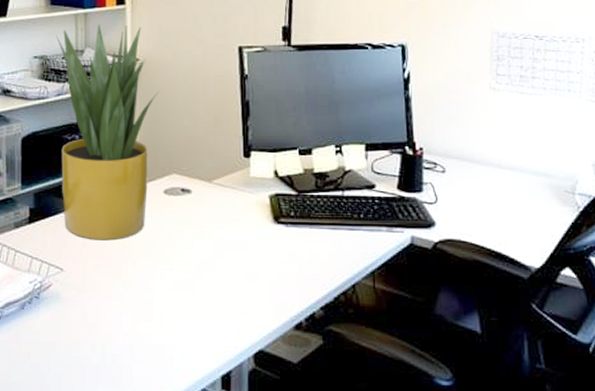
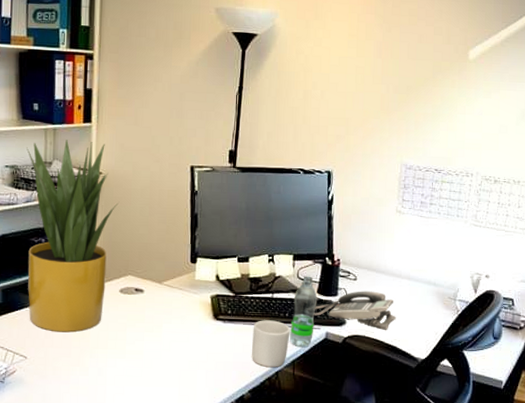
mug: none [321,222,367,279] -> present [252,320,290,367]
bottle: none [367,169,398,255] -> present [290,276,318,348]
telephone: none [395,185,499,232] -> present [314,291,396,330]

